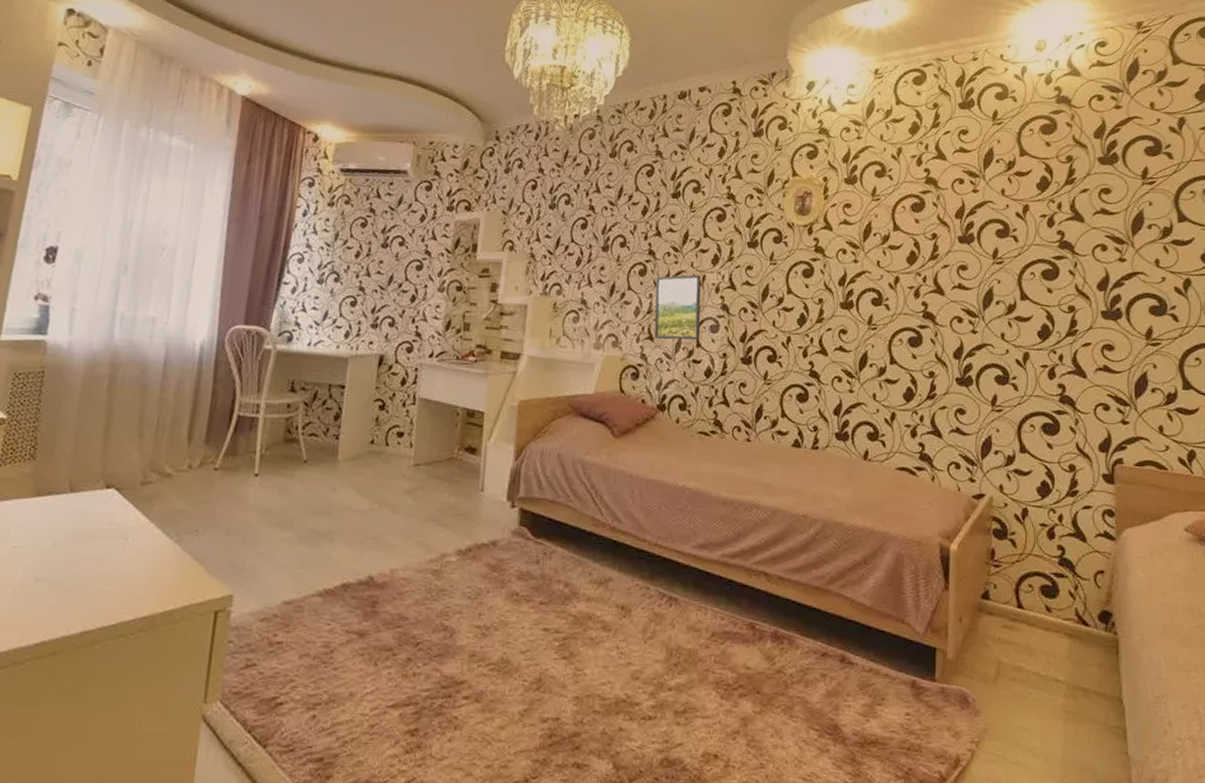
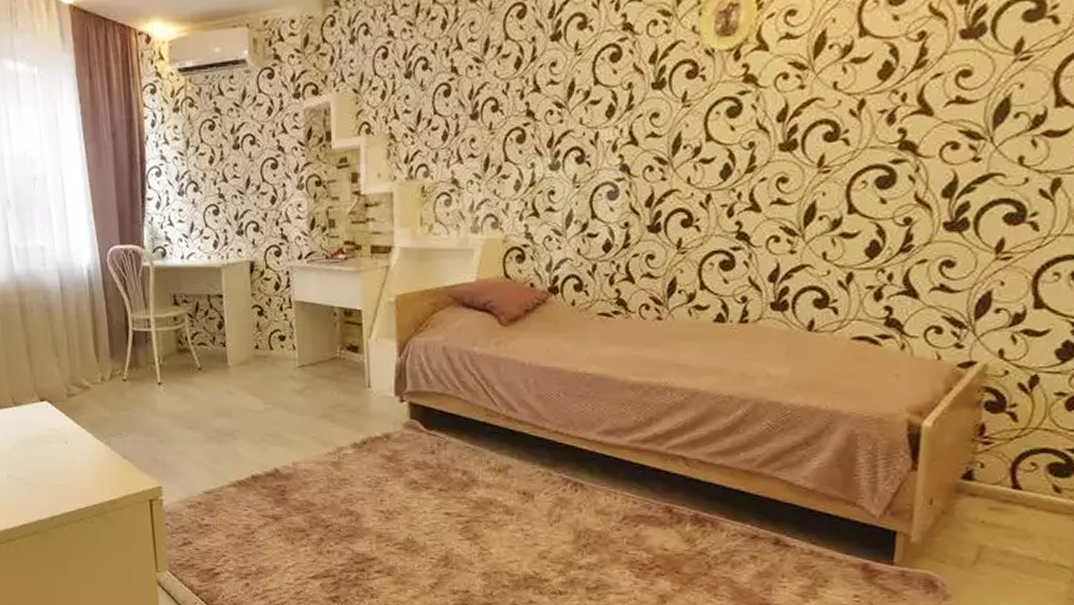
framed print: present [653,274,702,340] -> none [537,132,596,215]

